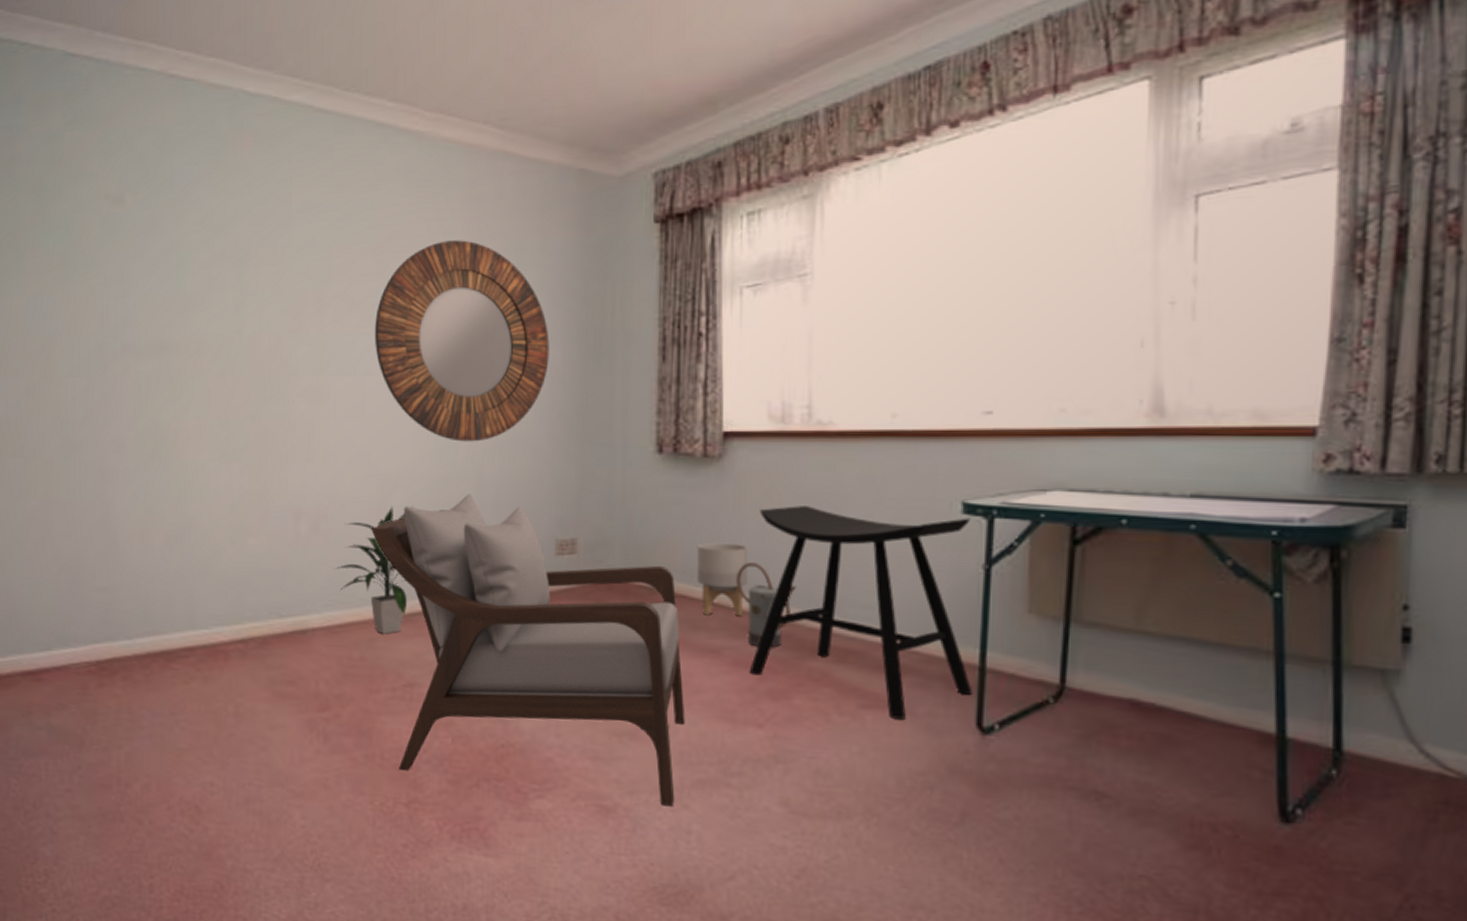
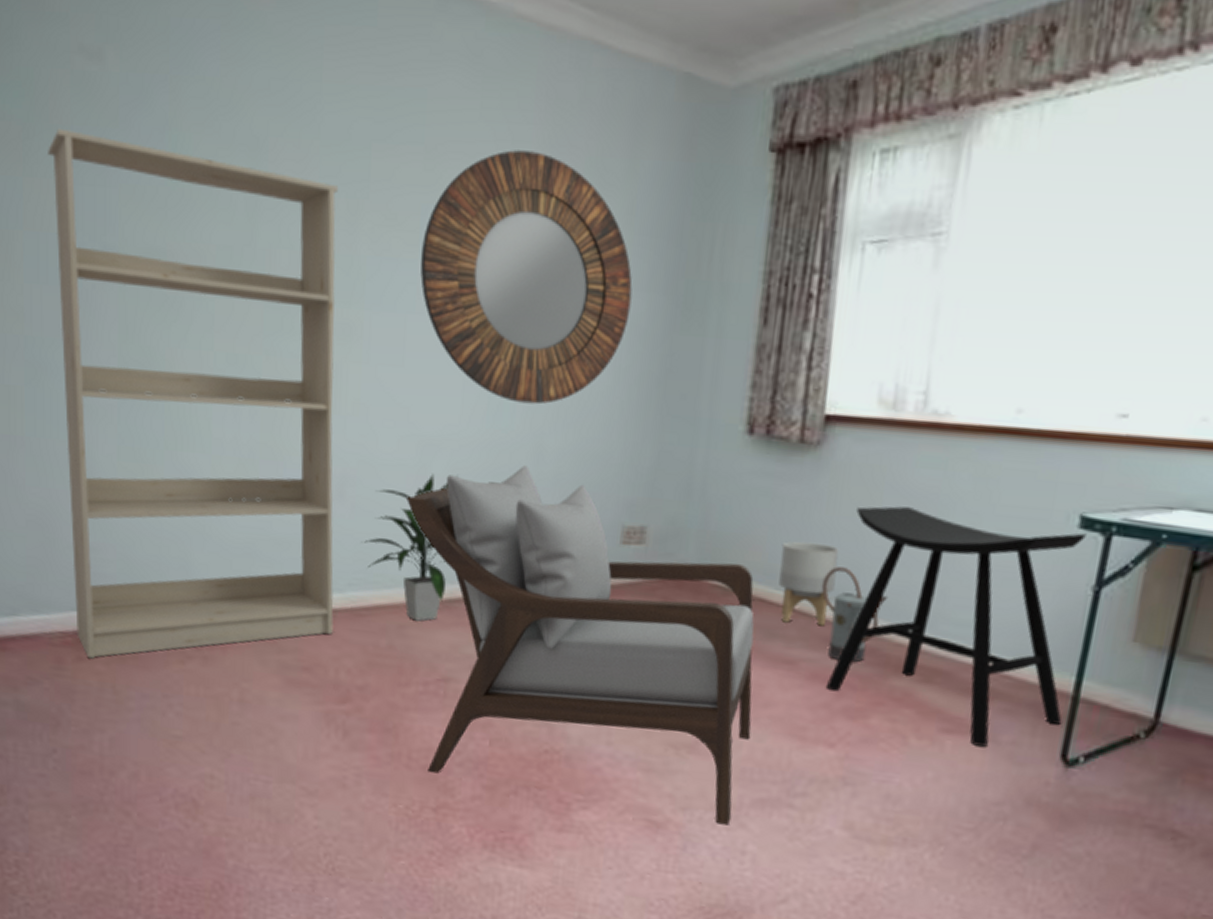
bookcase: none [81,256,313,684] -> present [48,128,339,659]

